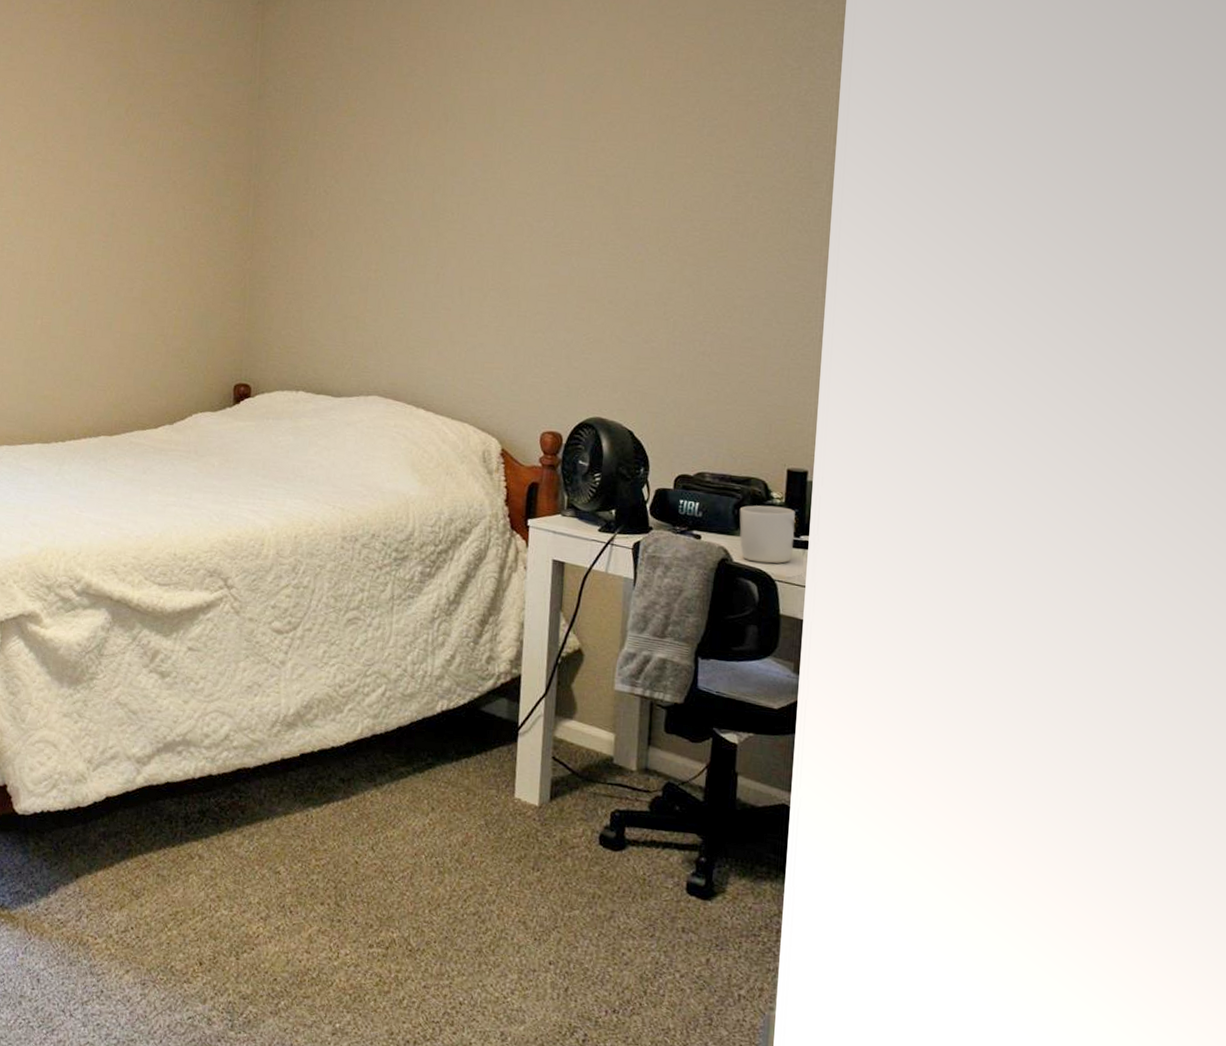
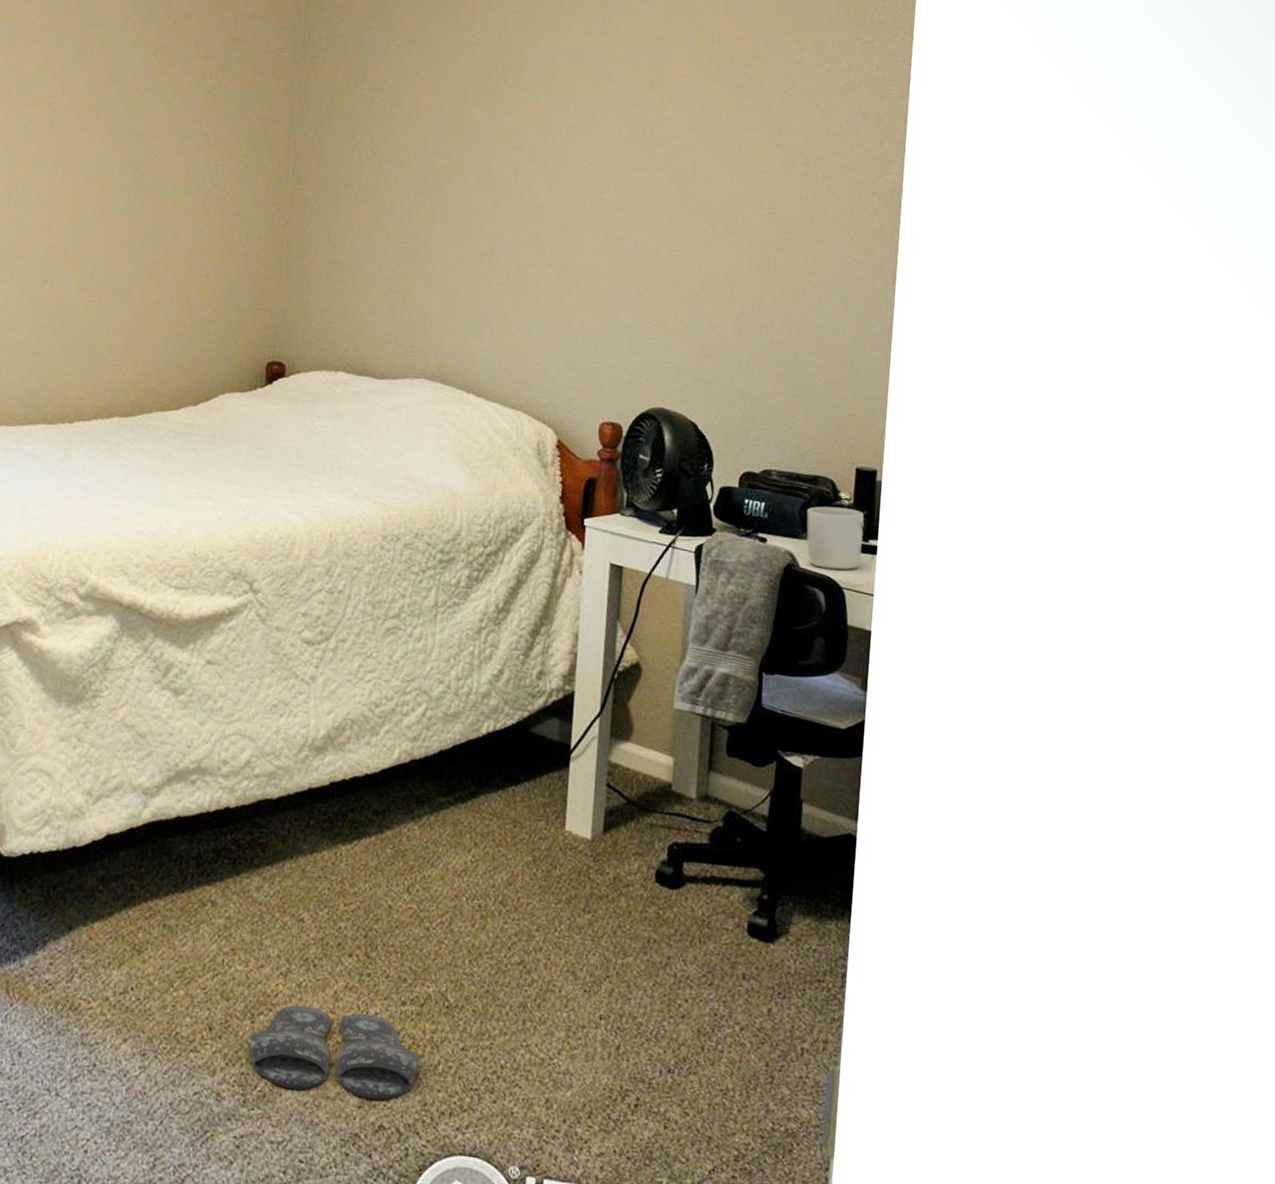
slippers: none [235,945,386,1029] -> present [249,1005,420,1101]

